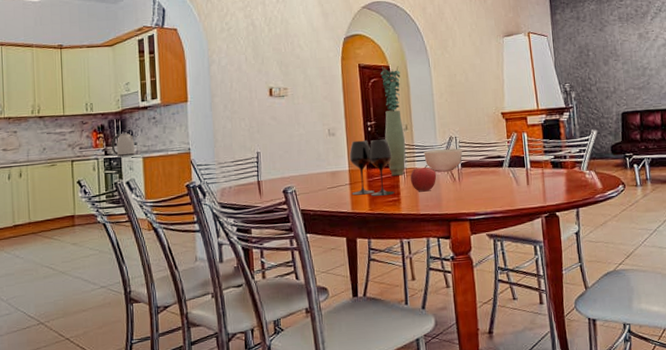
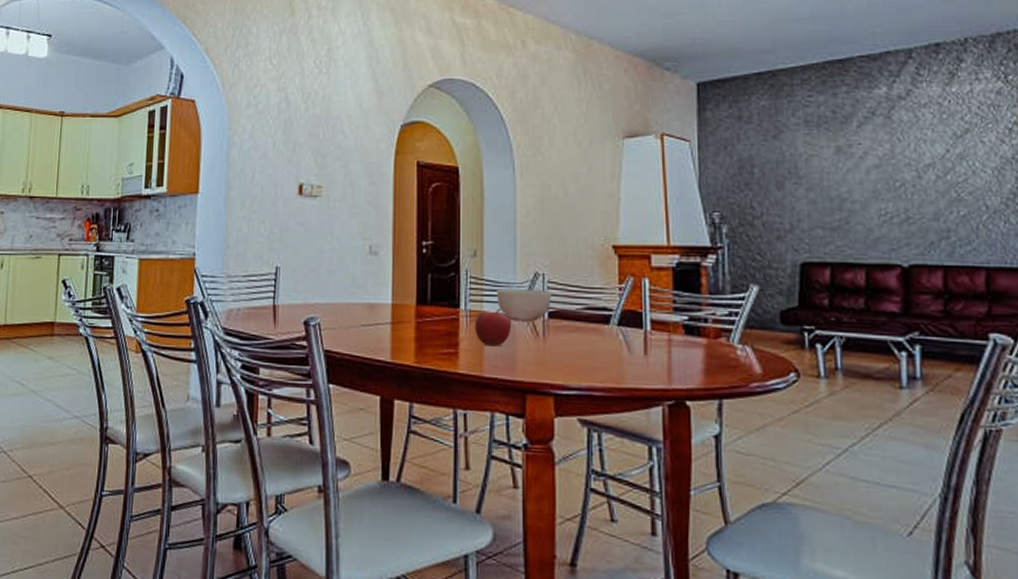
kettle: present [111,132,135,157] -> none [104,225,131,255]
wine glass: present [349,139,395,196] -> none [393,265,452,345]
vase: present [380,65,406,176] -> none [444,165,473,320]

